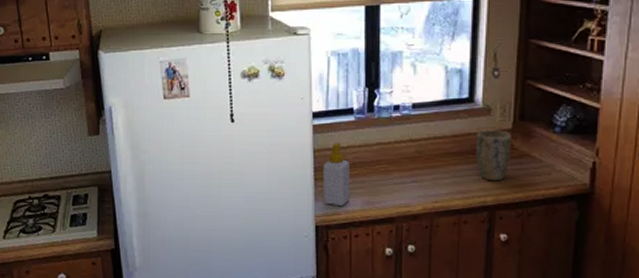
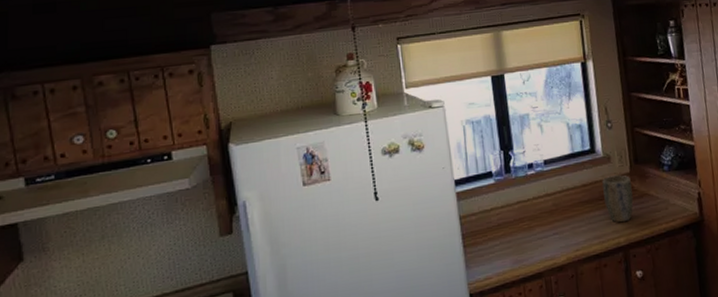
soap bottle: present [323,142,351,206] -> none [470,206,500,271]

